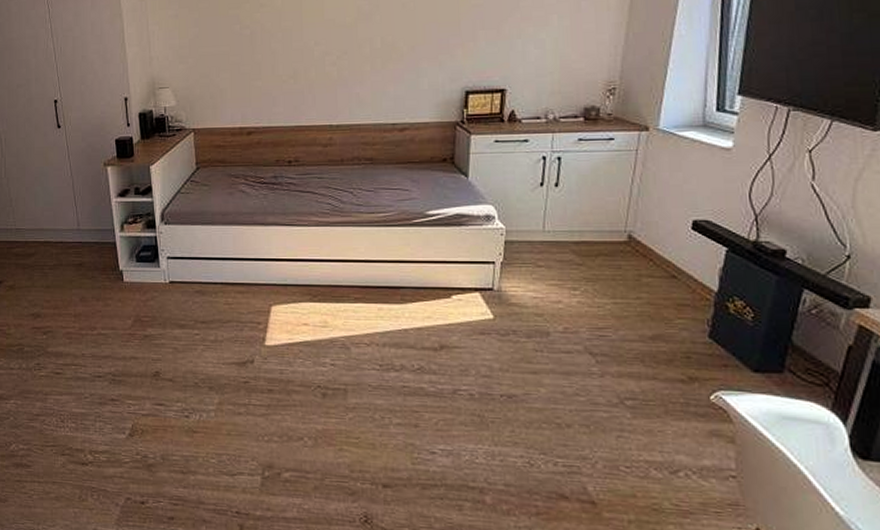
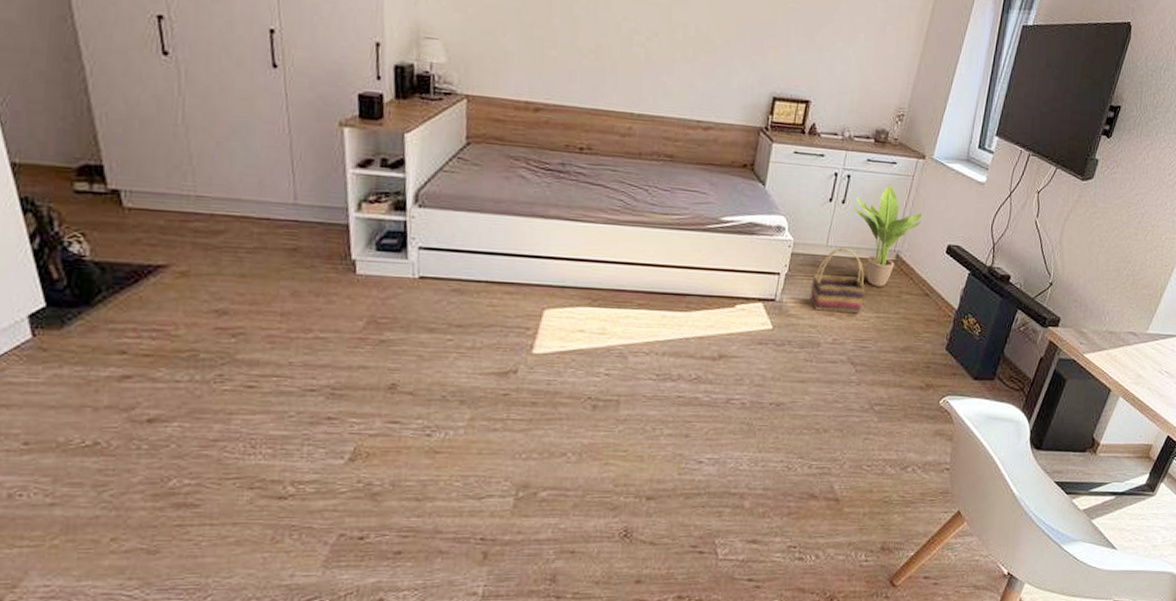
basket: none [531,232,596,300] -> present [809,247,866,314]
potted plant: none [569,162,655,271] -> present [853,185,923,287]

